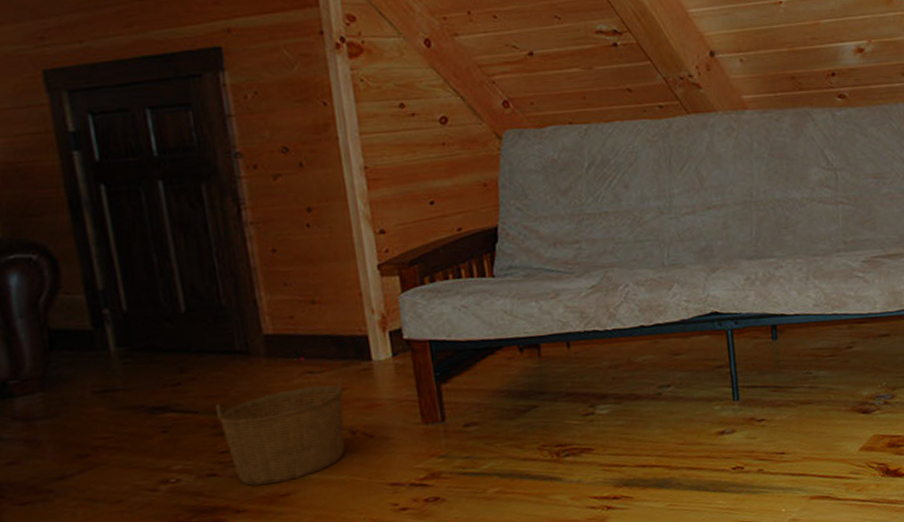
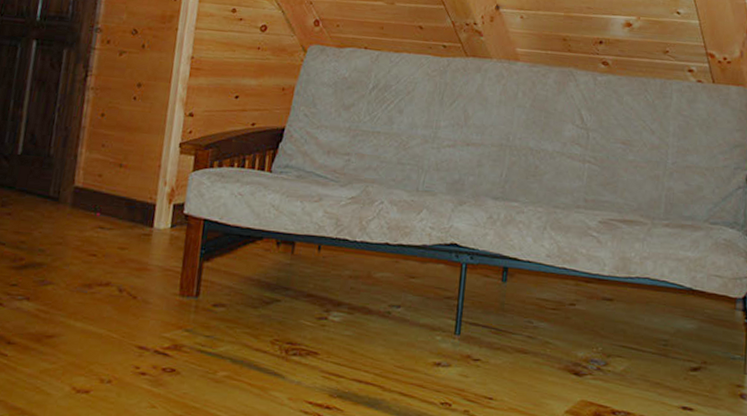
basket: present [215,377,346,486] -> none [17,237,125,324]

